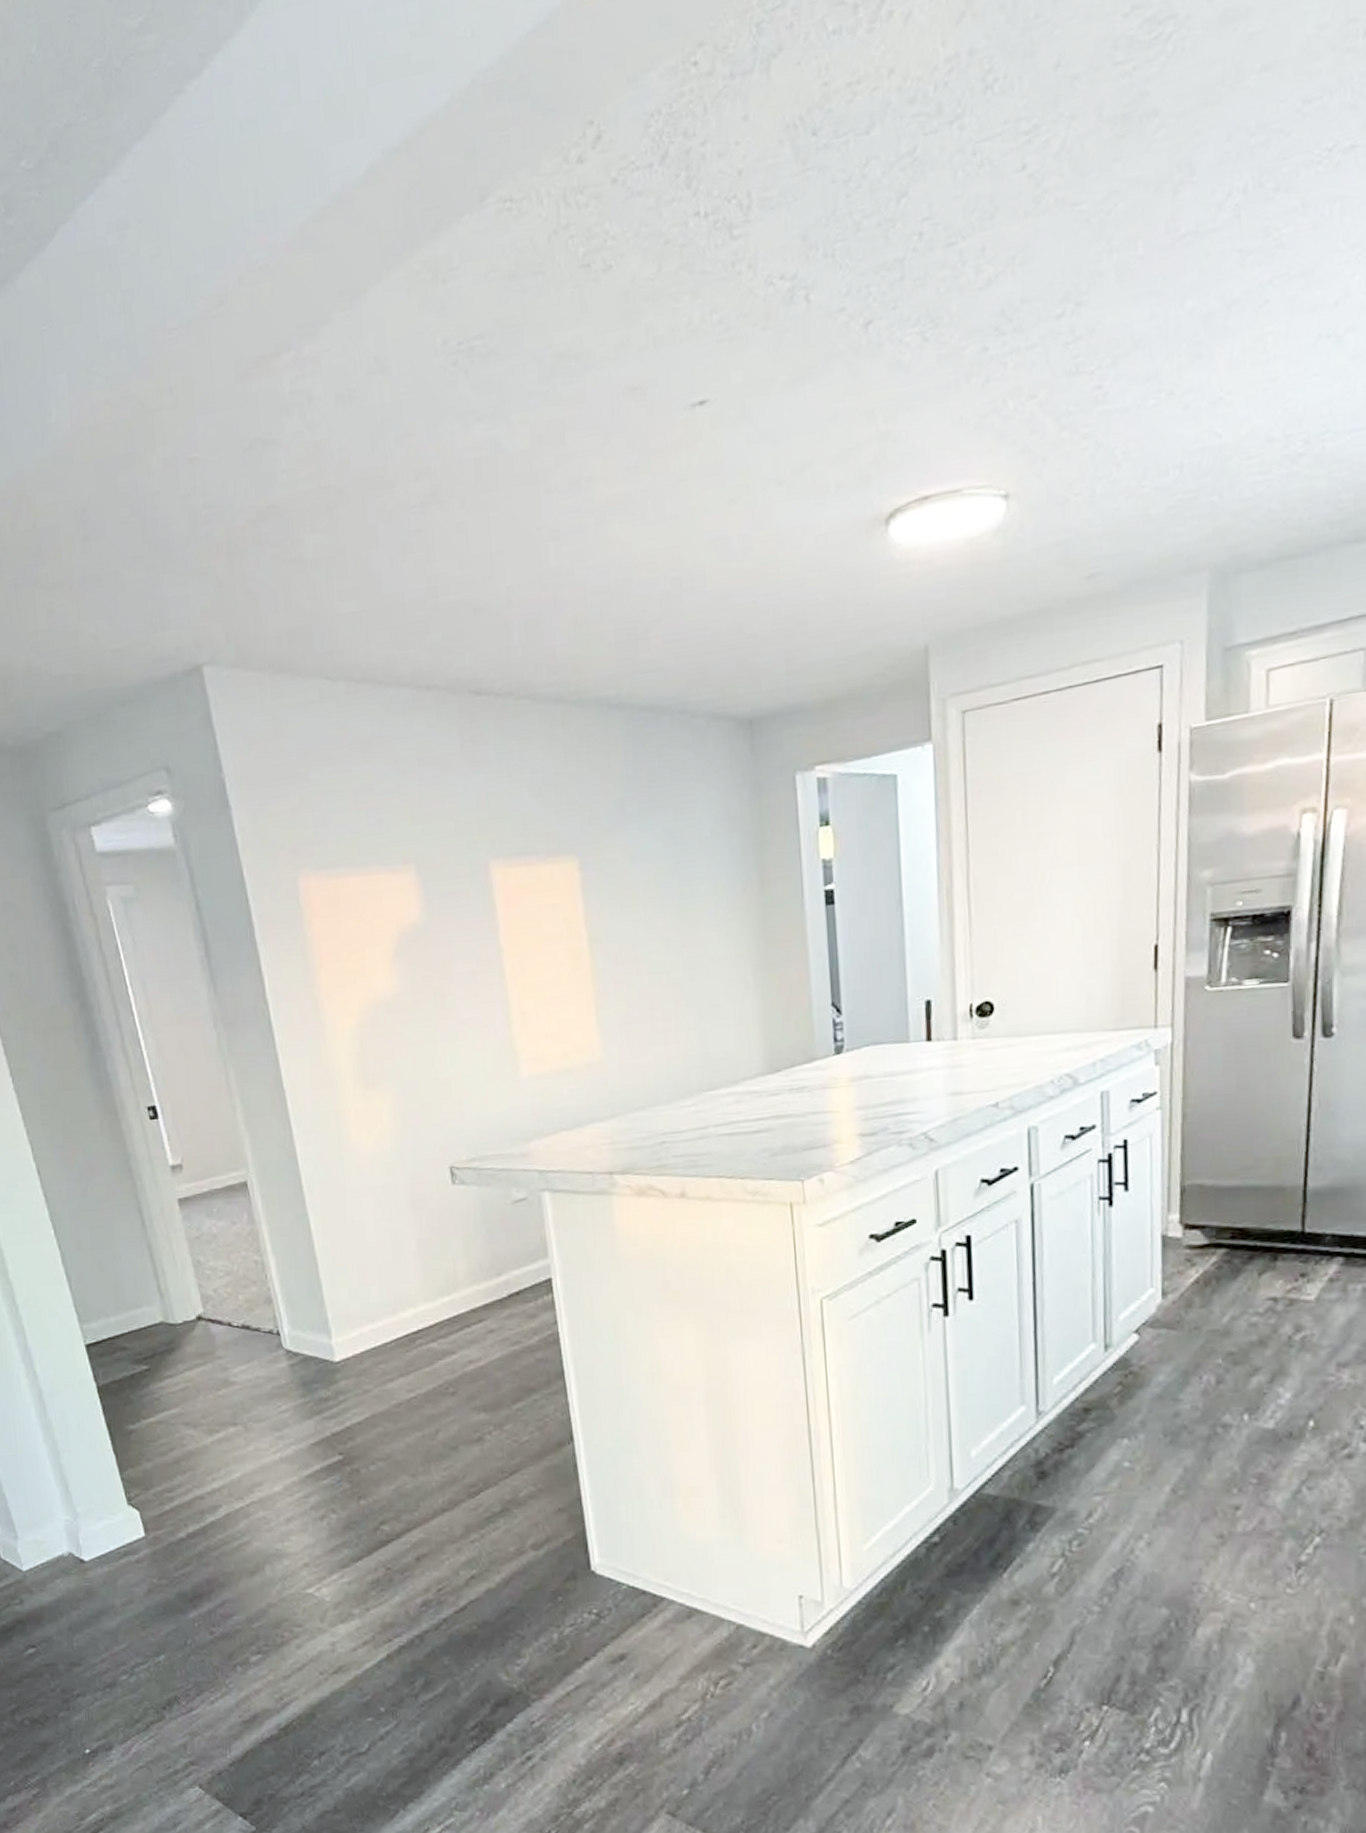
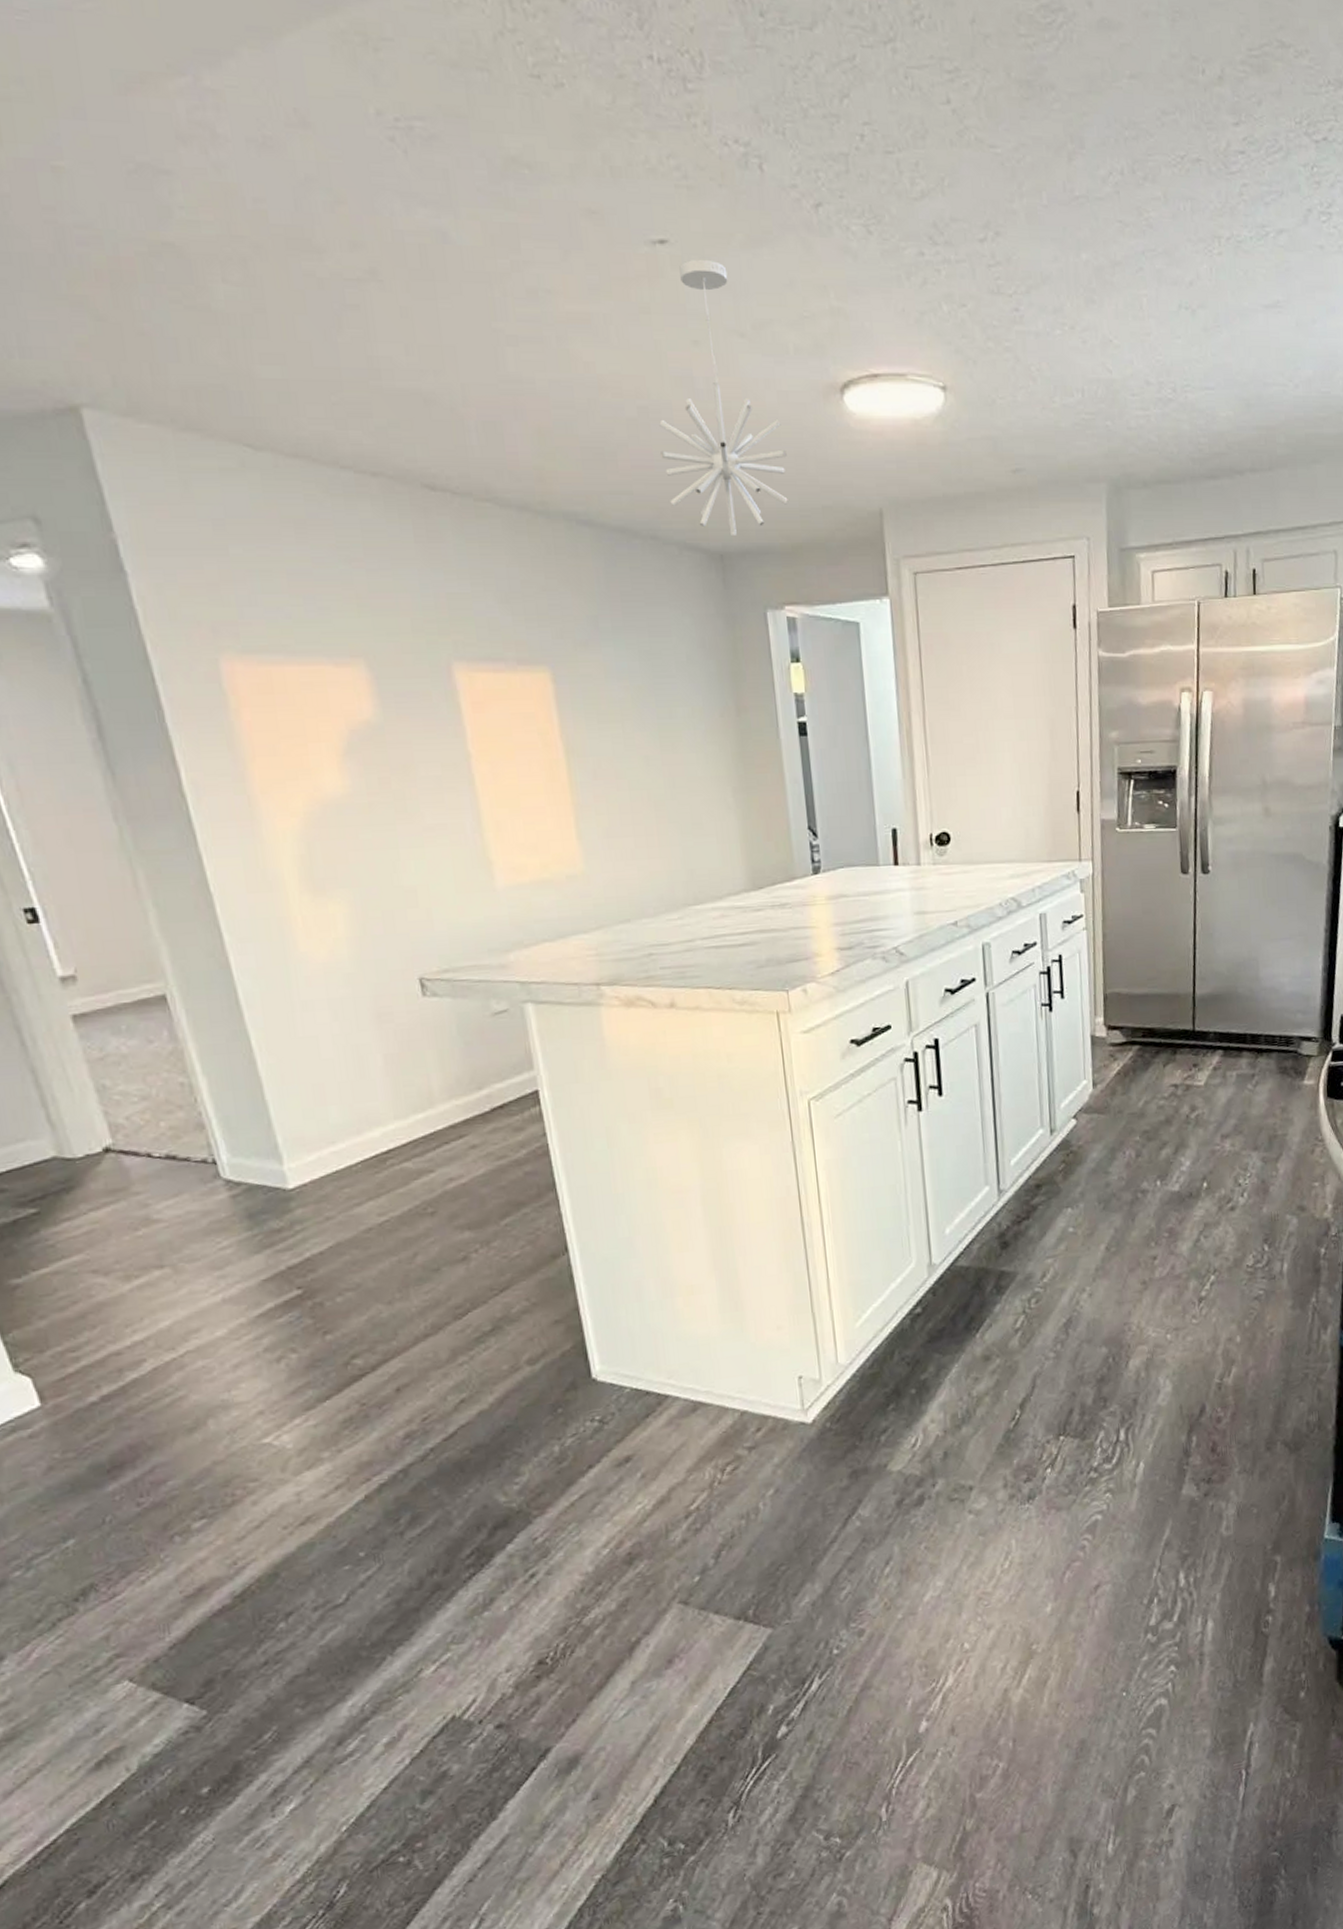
pendant light: none [692,410,824,698] -> present [659,259,788,535]

